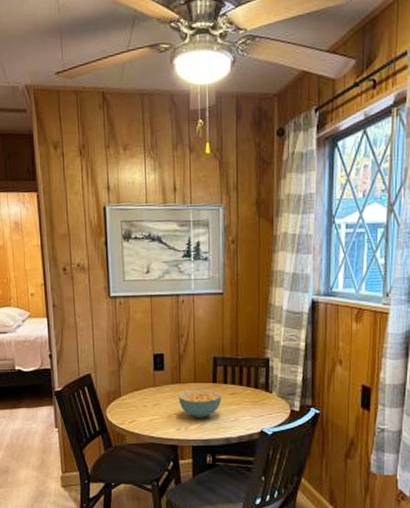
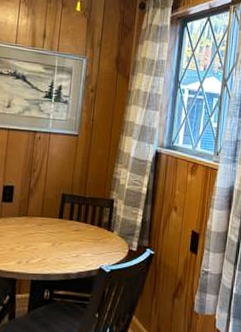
cereal bowl: present [179,389,222,418] -> none [23,223,66,253]

